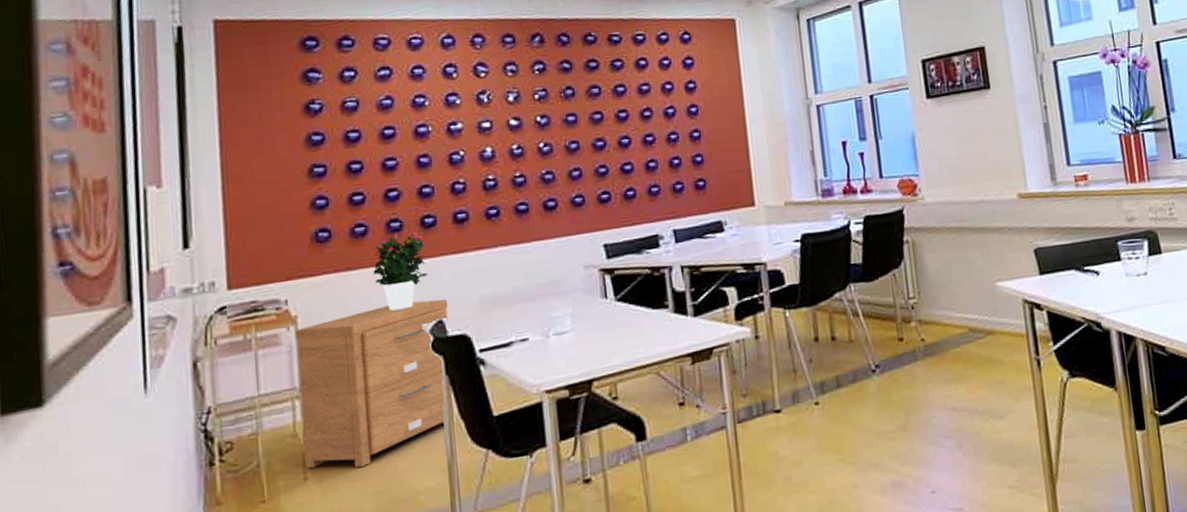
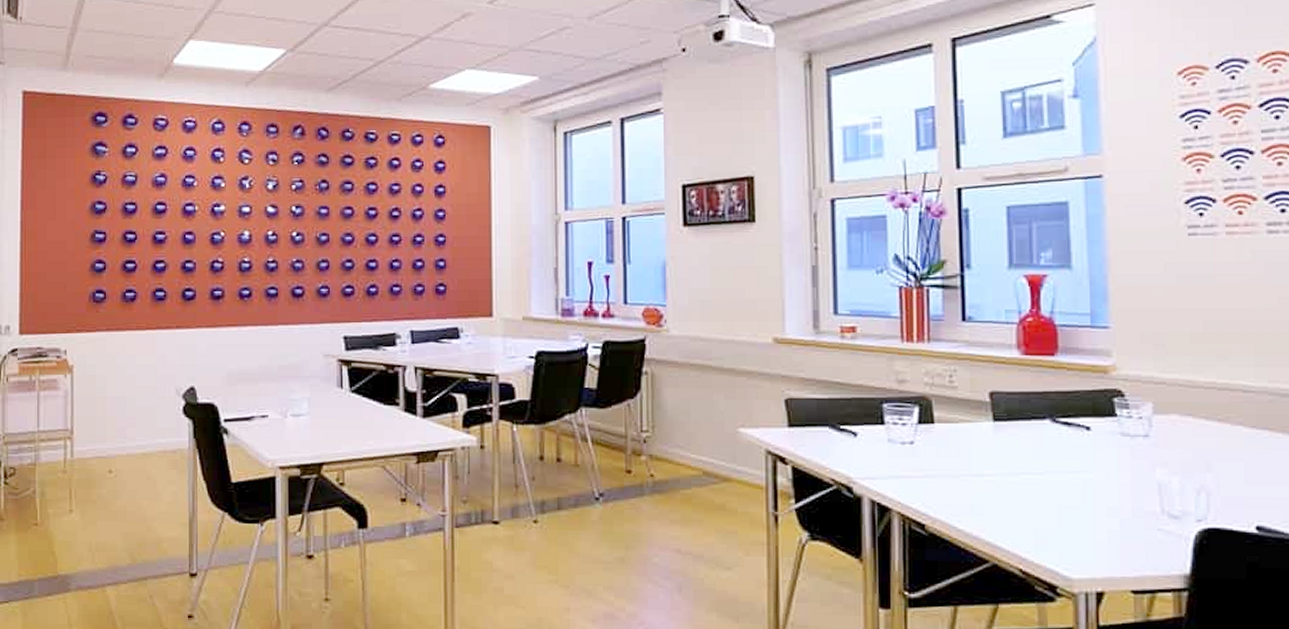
nightstand: present [294,299,449,469] -> none [70,367,200,508]
potted flower: present [373,231,428,311] -> none [138,302,185,373]

